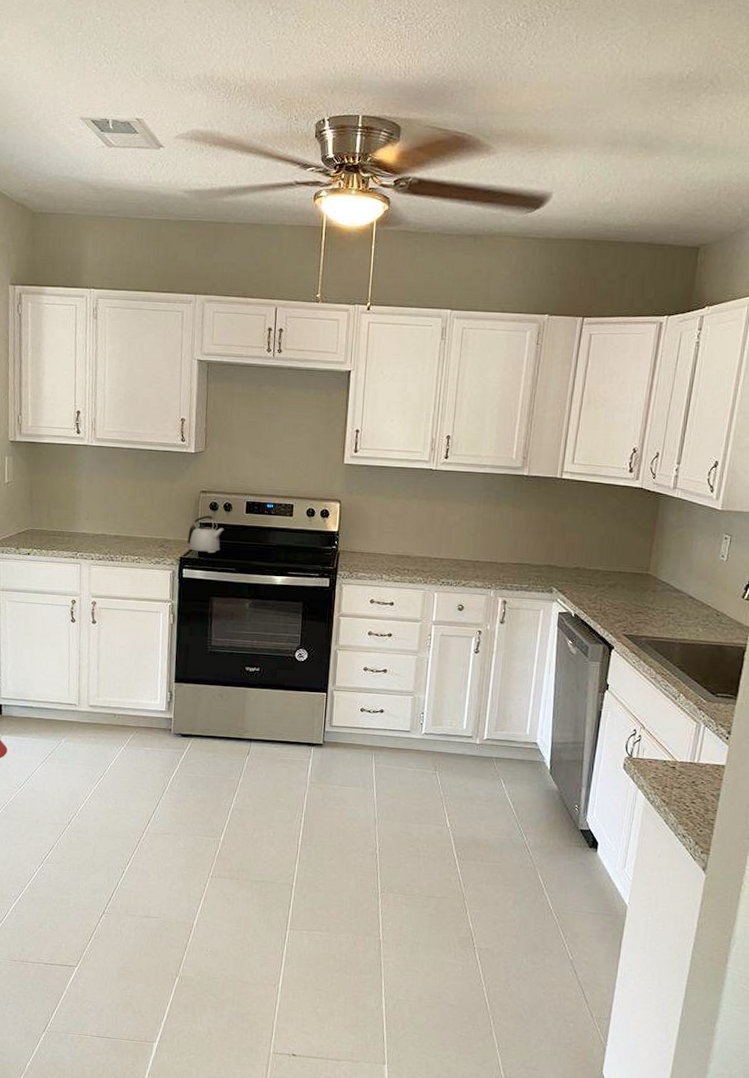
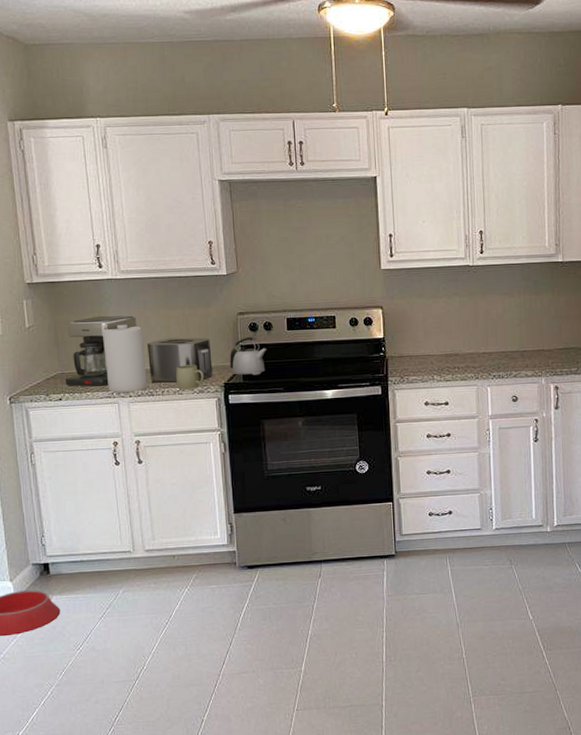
coffee maker: none [34,479,106,546] -> present [65,315,137,387]
paper towel holder: none [72,489,110,556] -> present [102,324,147,393]
toaster: none [112,507,172,553] -> present [147,337,213,384]
mug: none [135,534,162,560] -> present [175,364,204,390]

